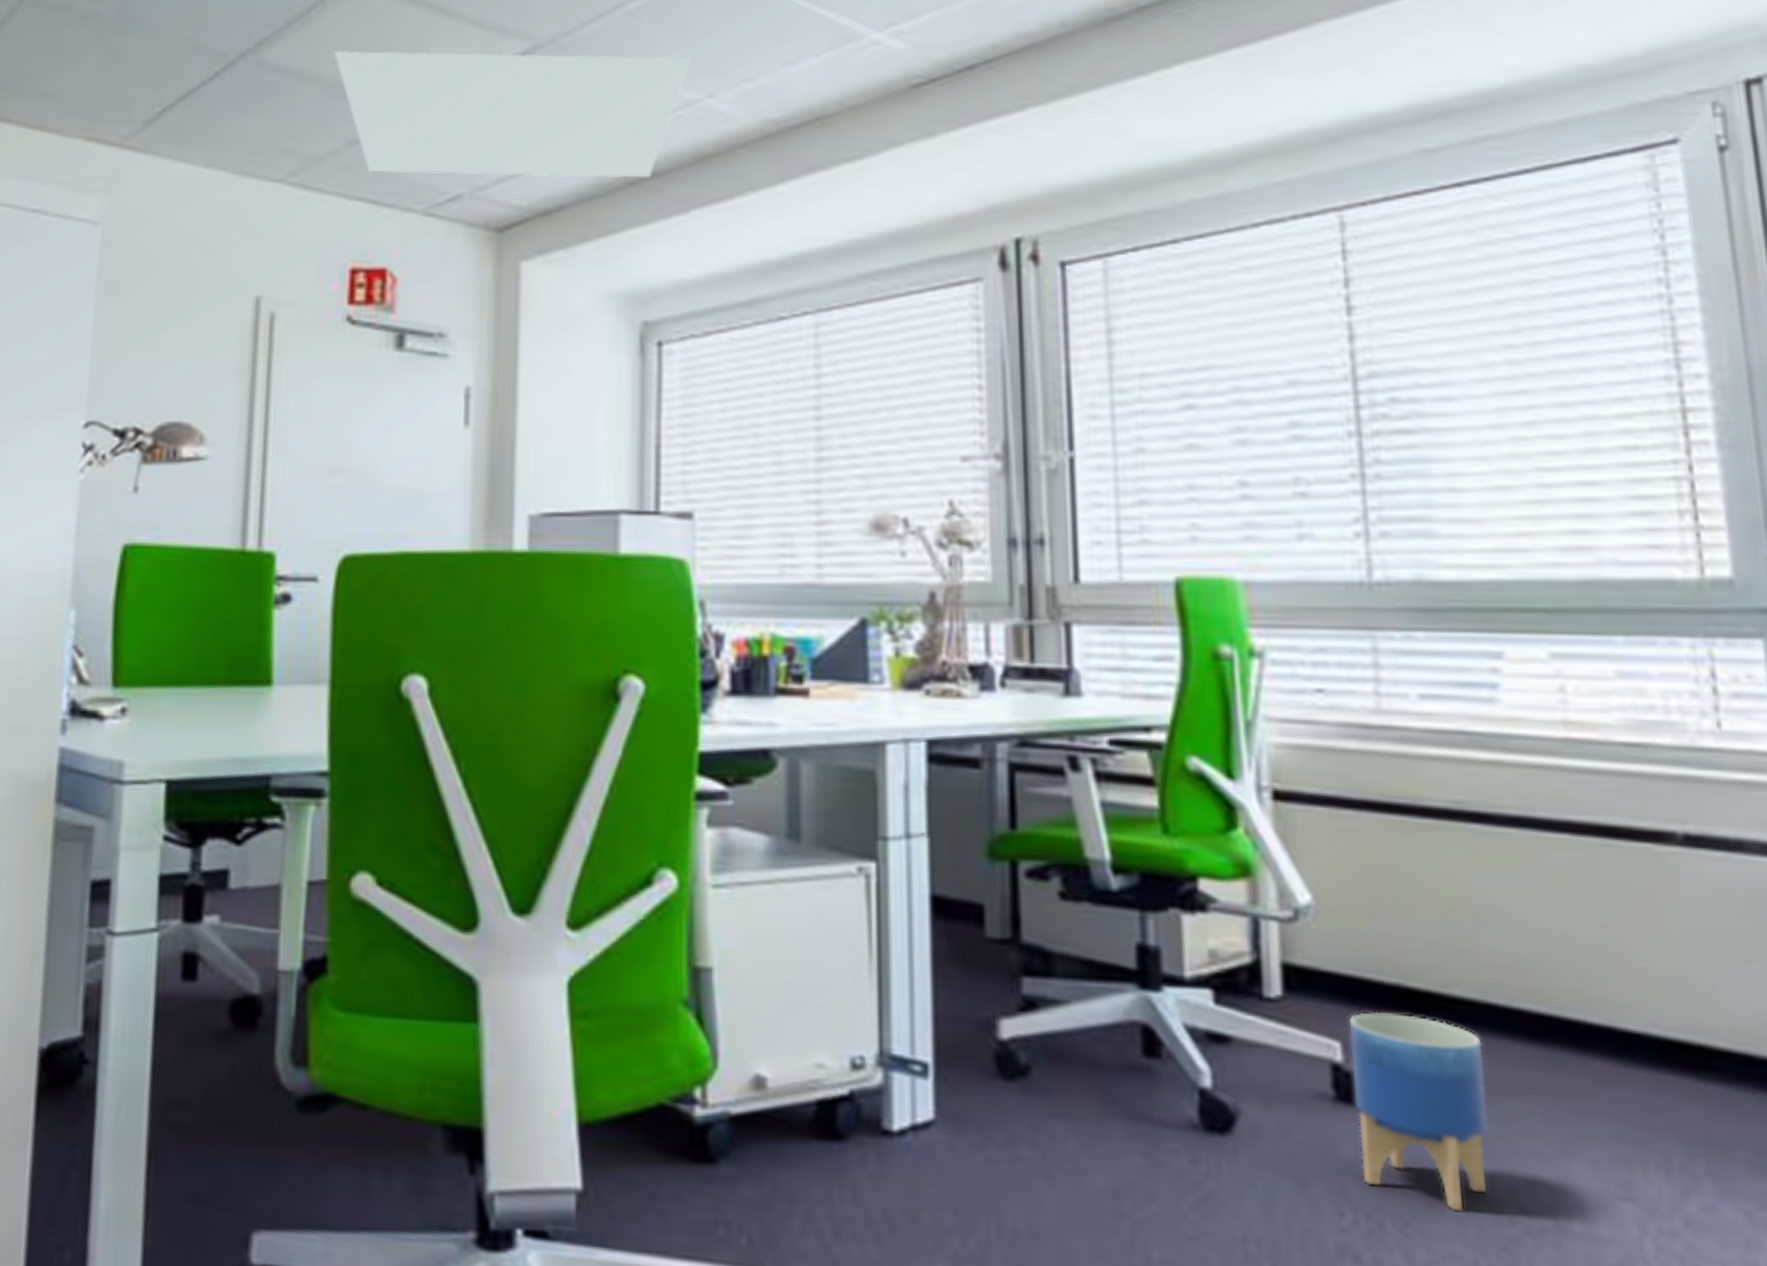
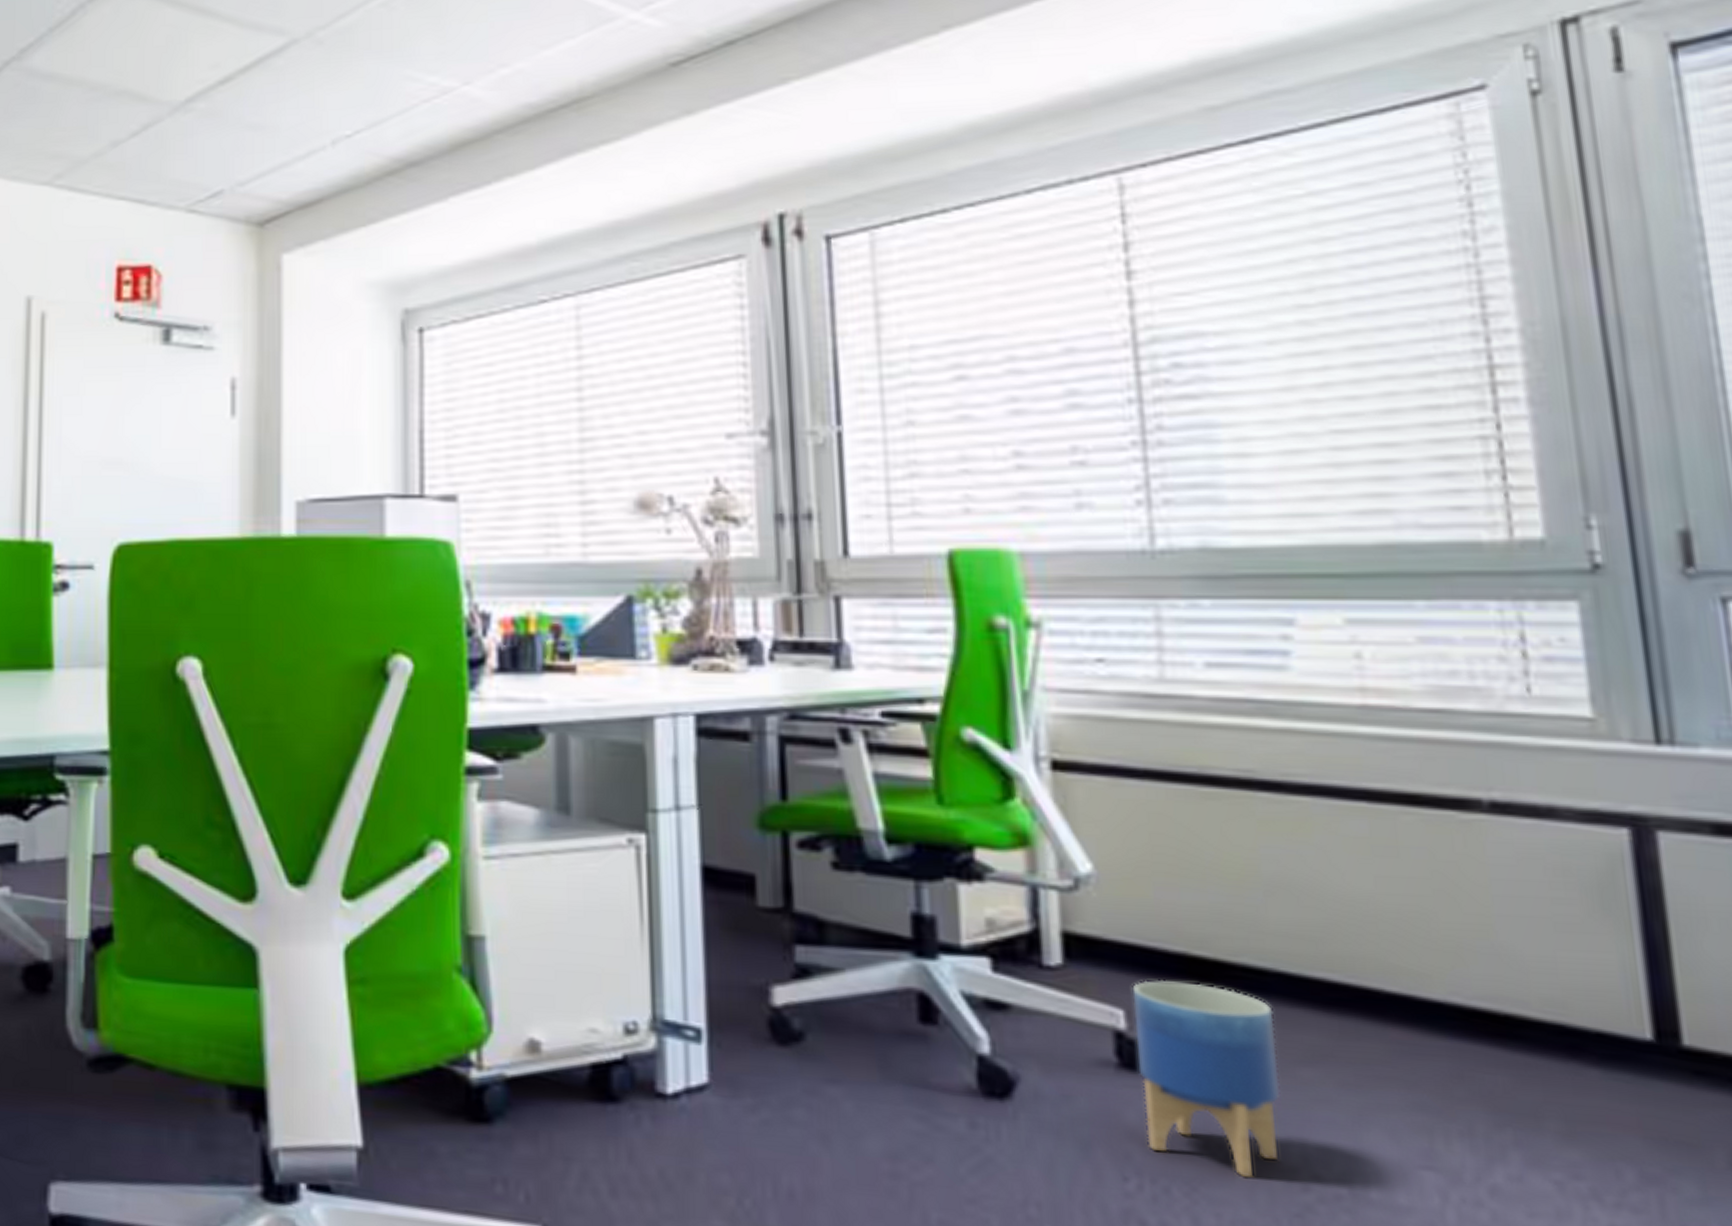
light panel: present [334,51,690,178] -> none [95,46,445,172]

